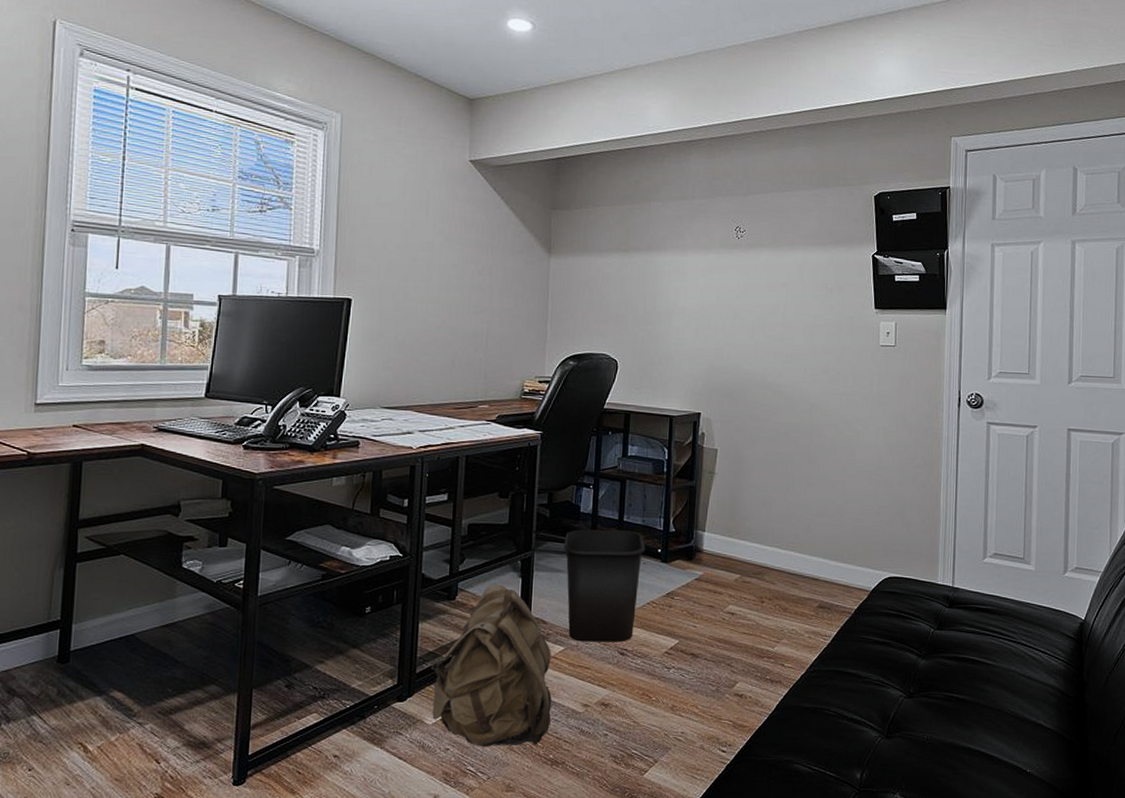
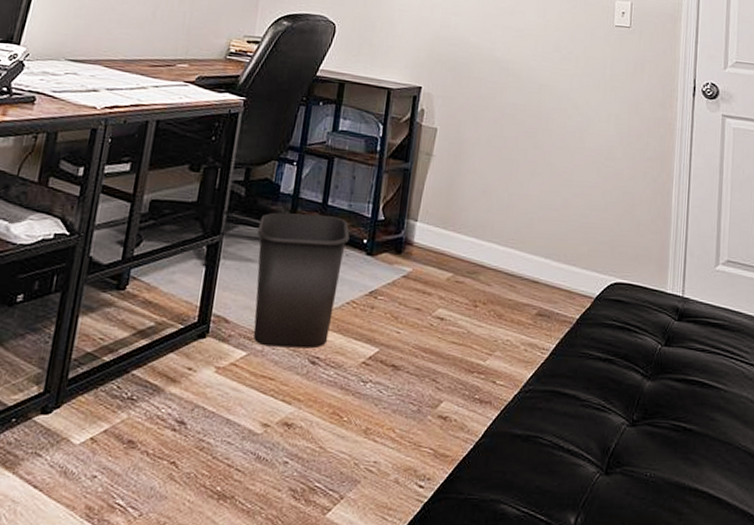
backpack: present [431,584,552,746] -> none [80,273,231,474]

